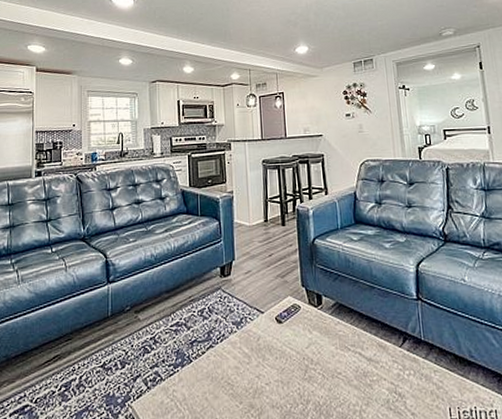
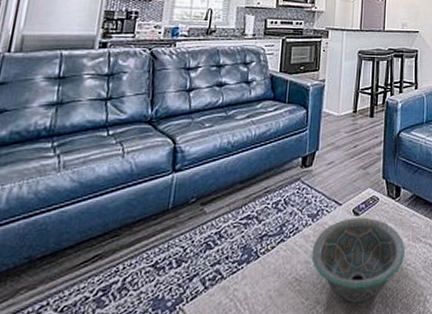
decorative bowl: none [240,325,334,410] -> present [311,217,405,304]

